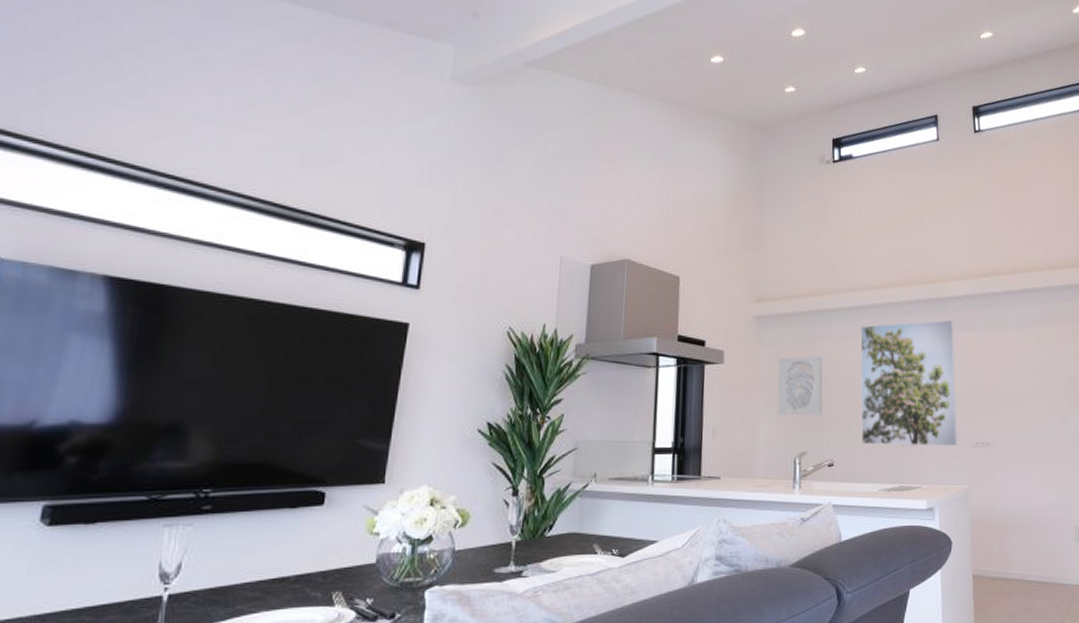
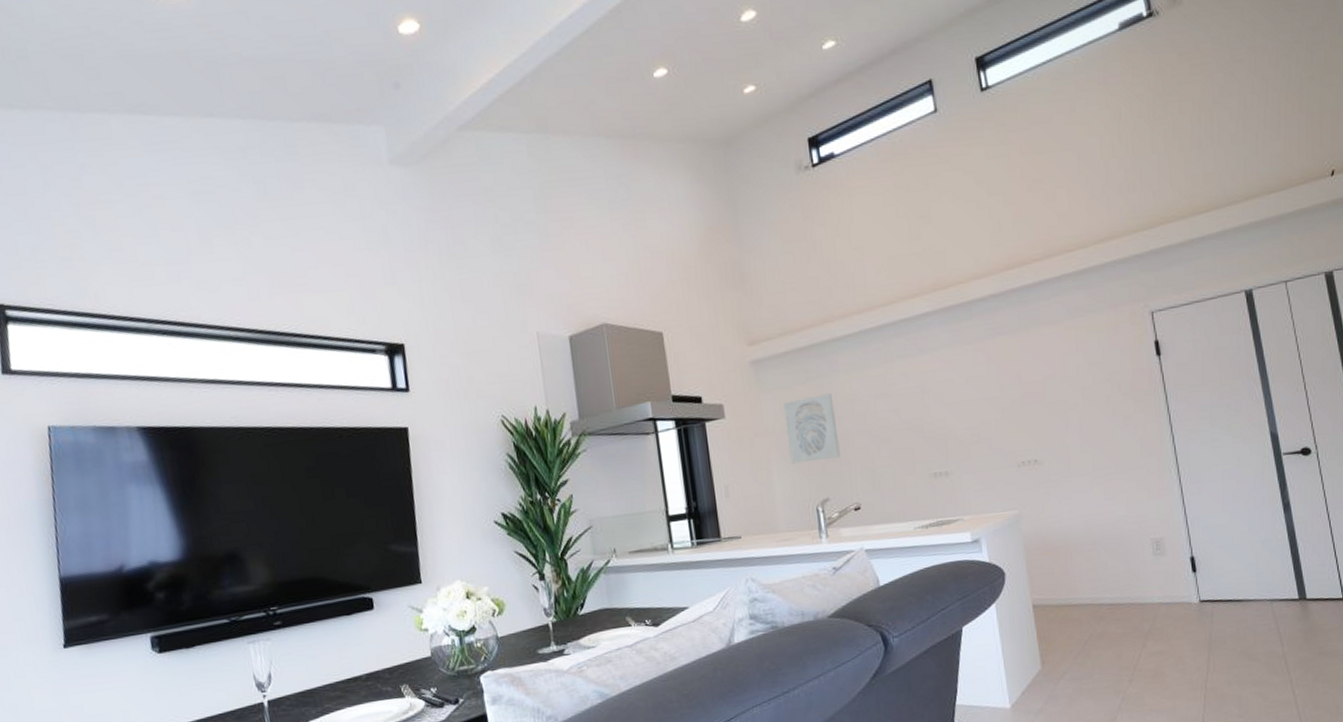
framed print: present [860,319,958,447] -> none [871,326,1001,482]

